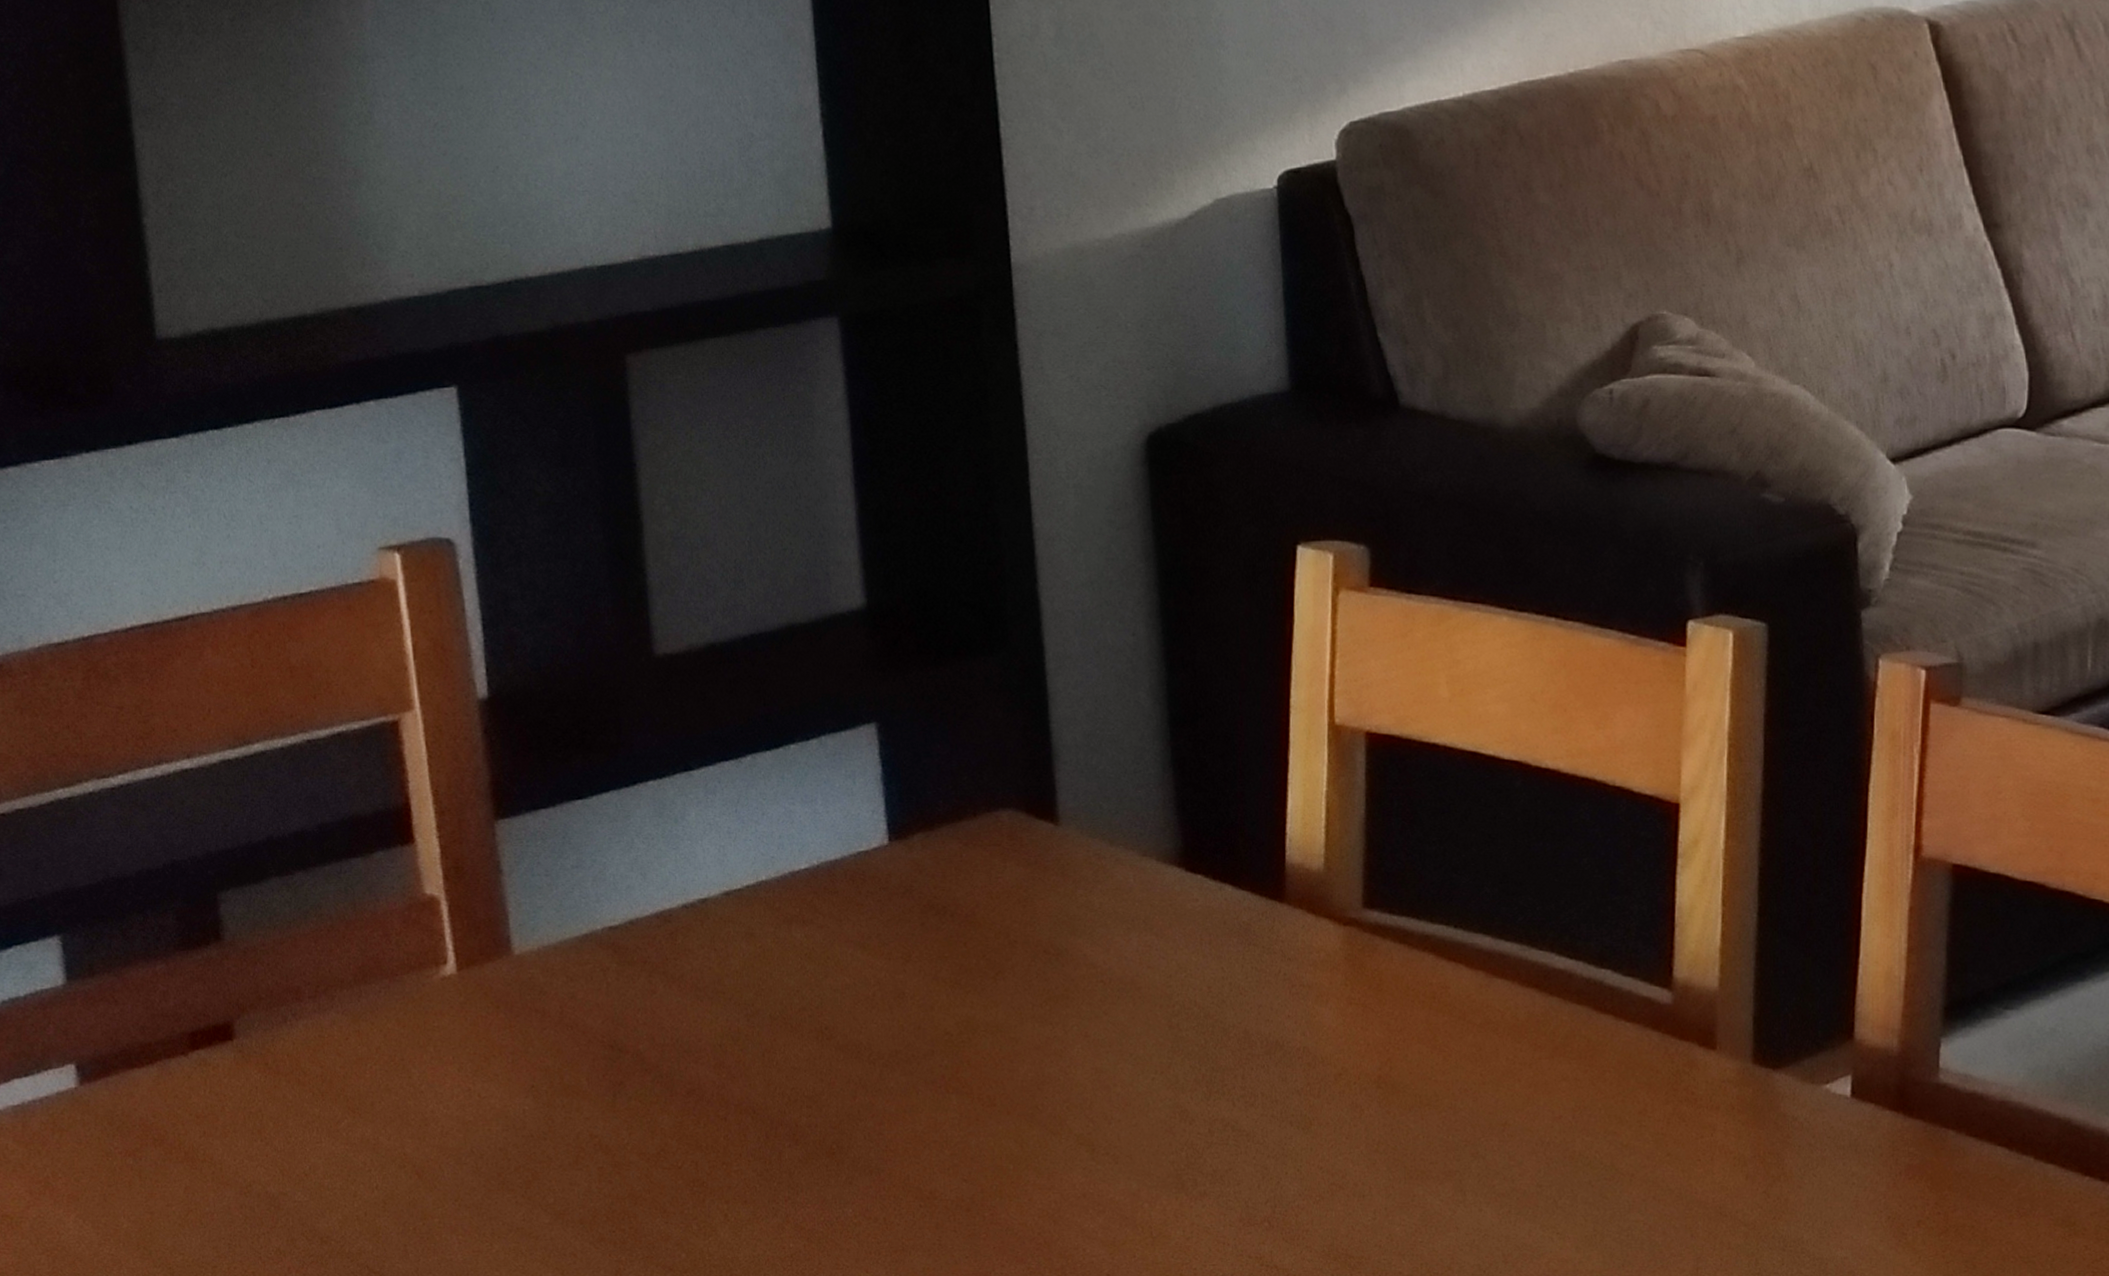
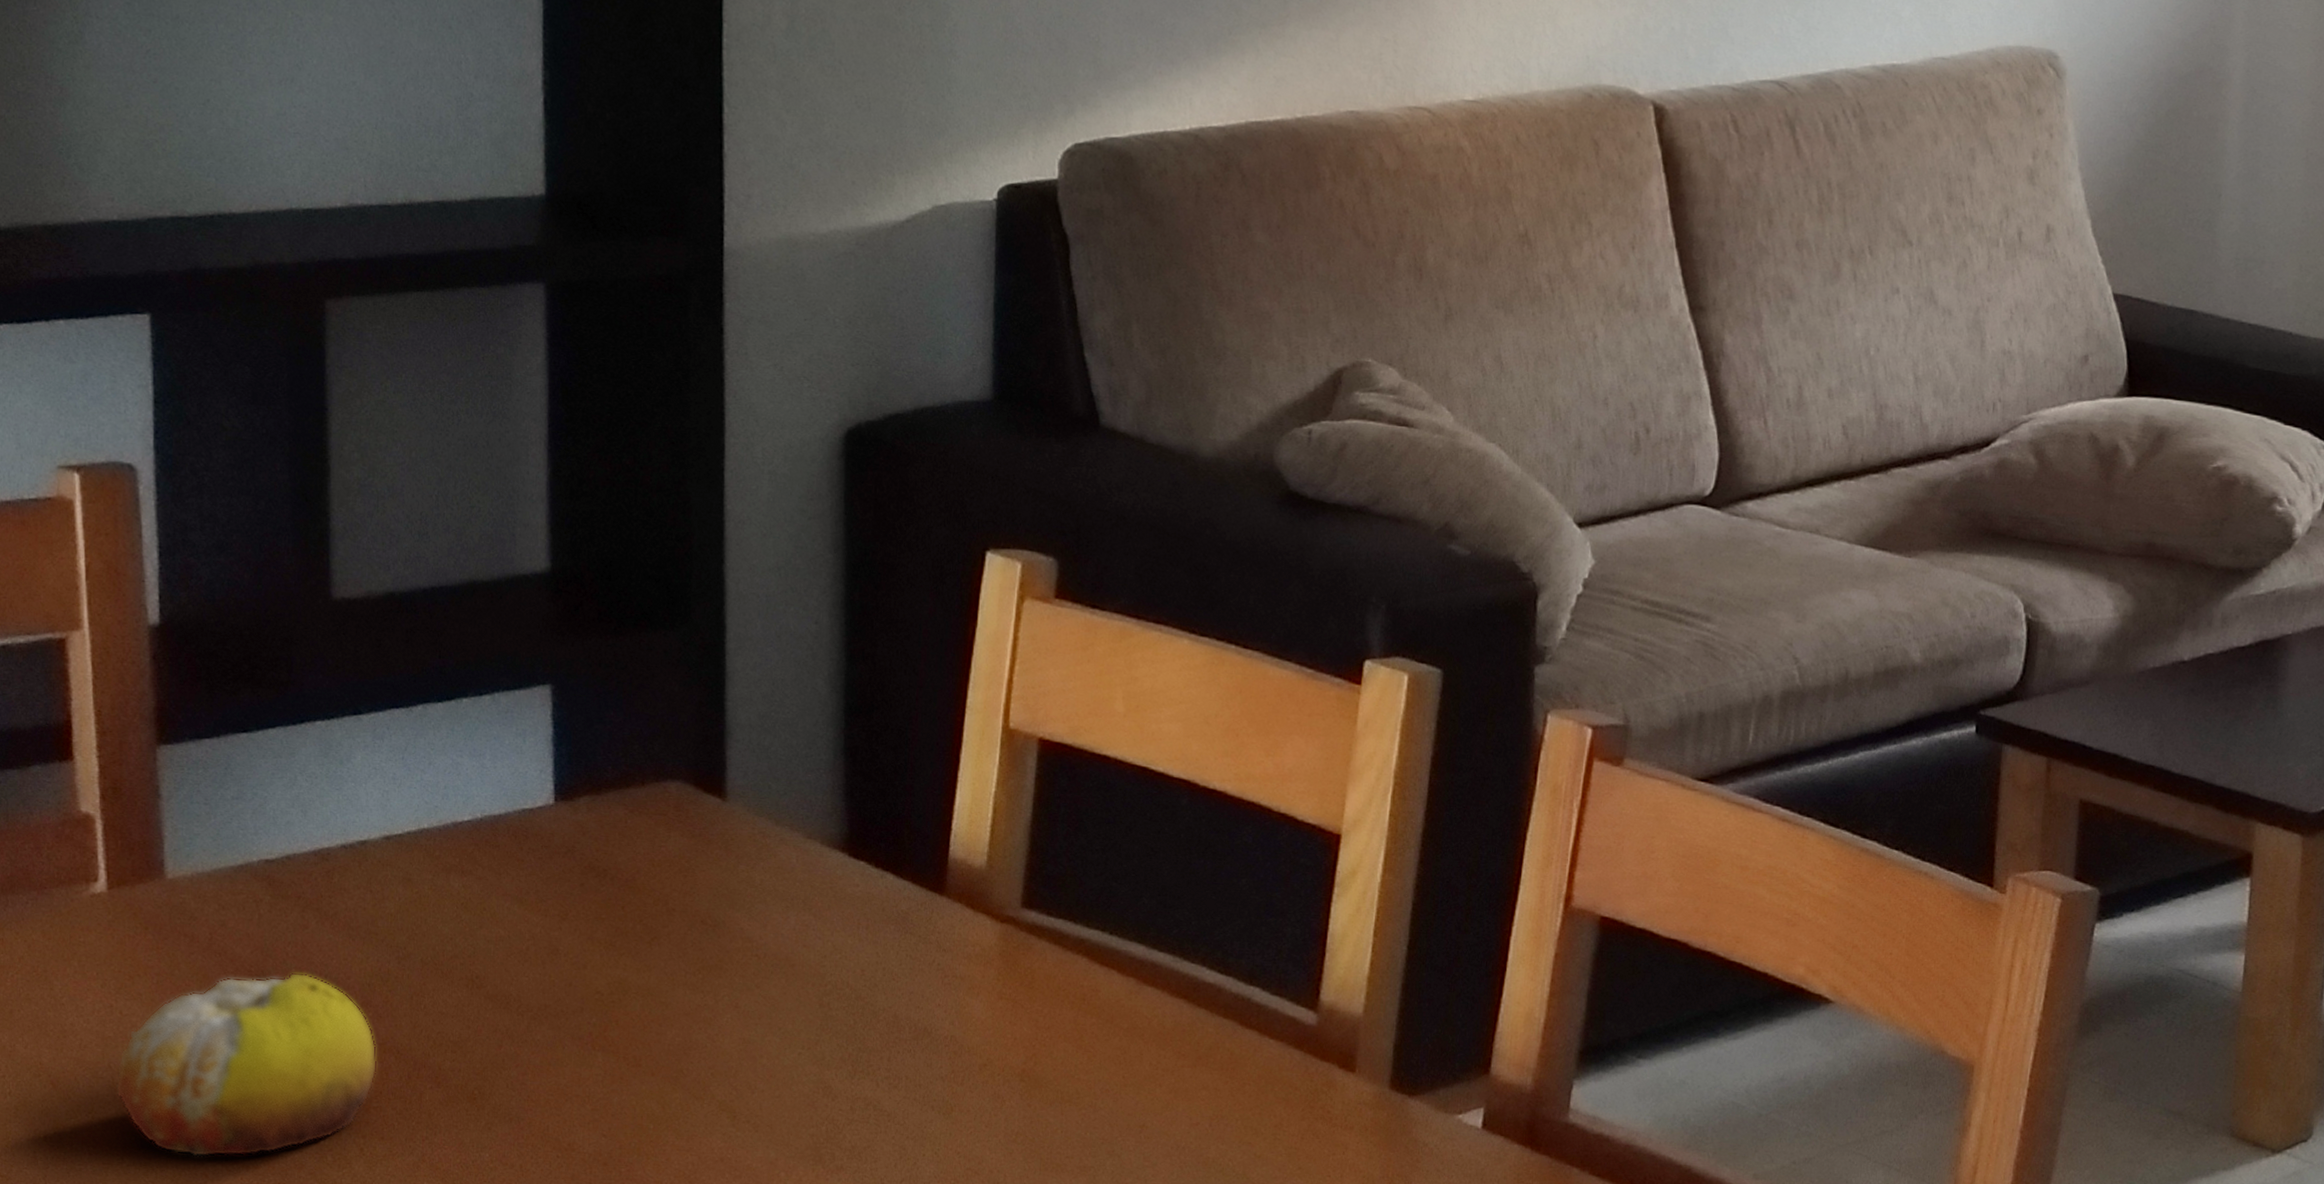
fruit: none [479,1039,735,1238] -> present [115,972,378,1158]

